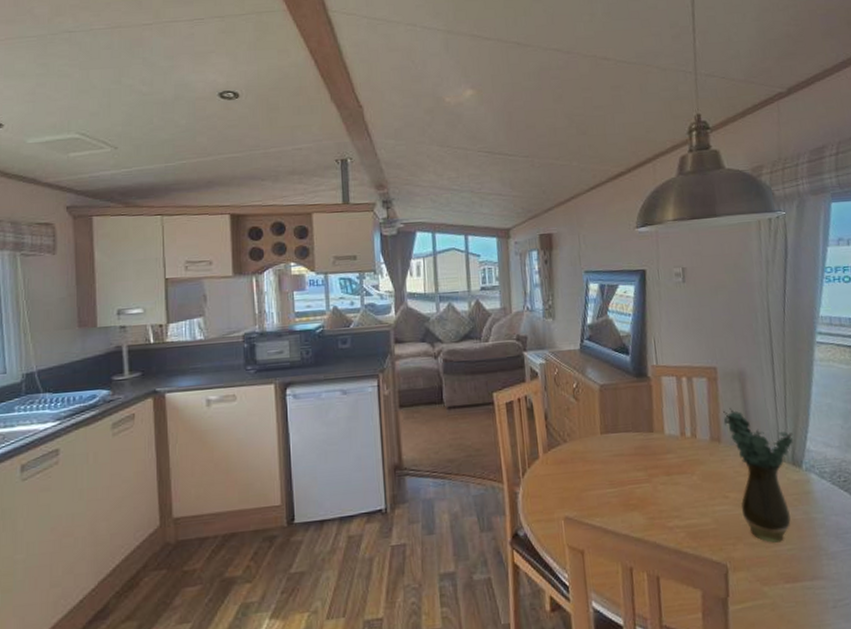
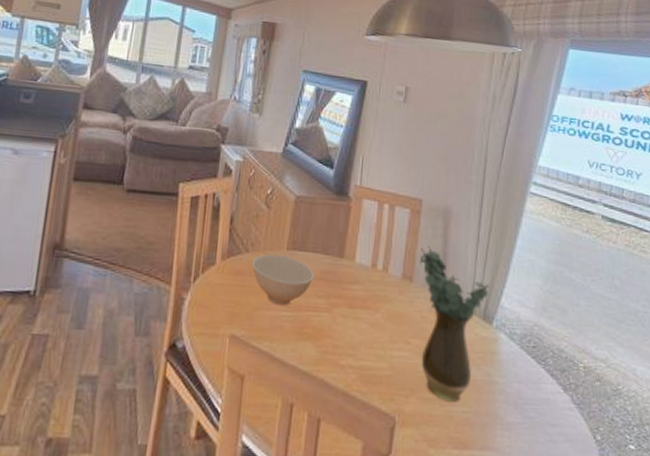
bowl: none [571,439,630,485] -> present [252,254,314,306]

